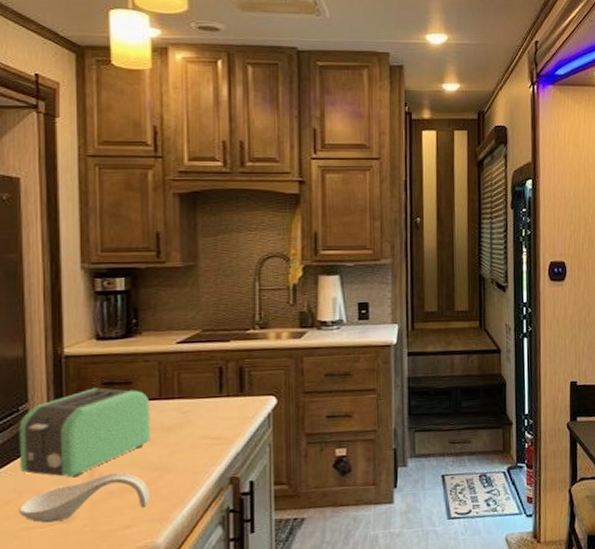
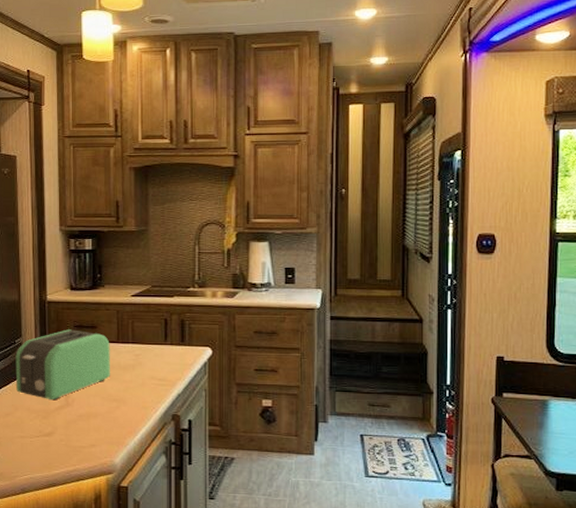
spoon rest: present [19,472,151,524] -> none [15,400,110,435]

